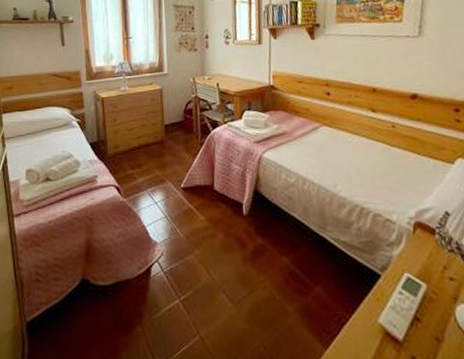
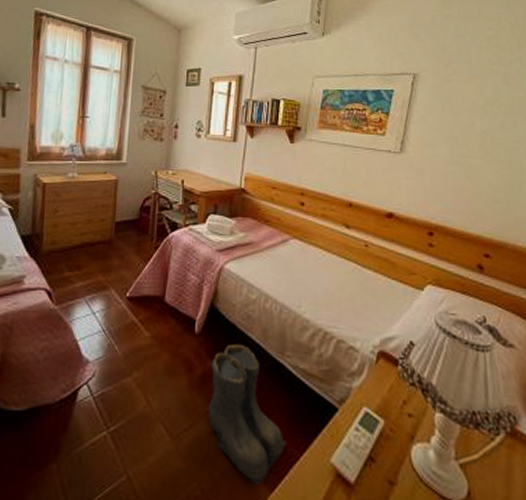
boots: none [261,222,336,343] -> present [209,344,286,486]

